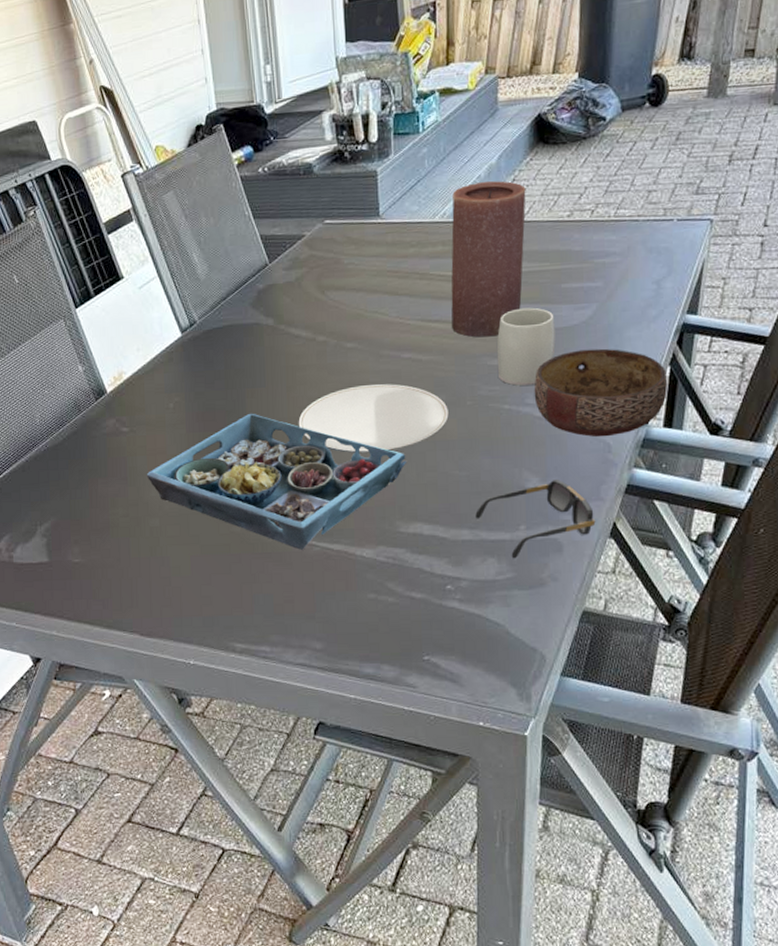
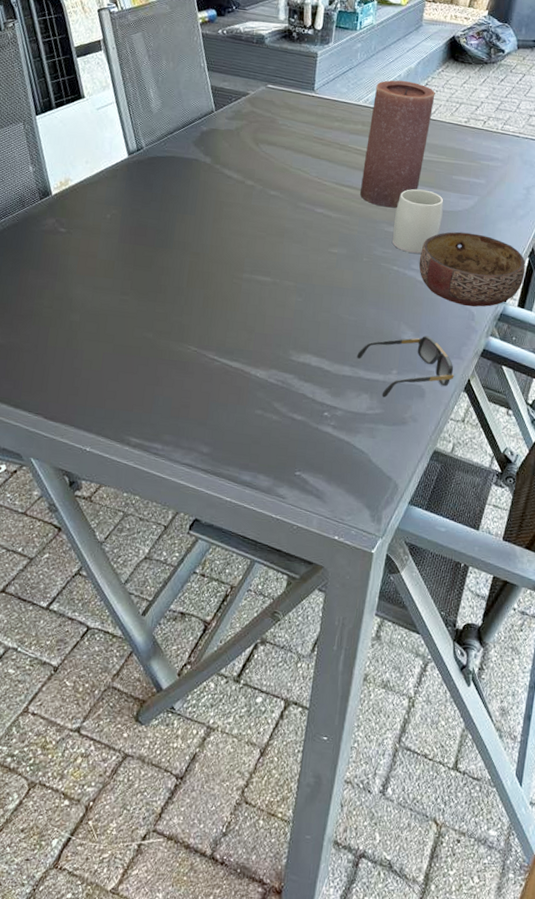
serving tray: present [146,414,406,550] -> none [75,236,306,363]
plate: present [298,384,449,454] -> none [218,228,348,289]

